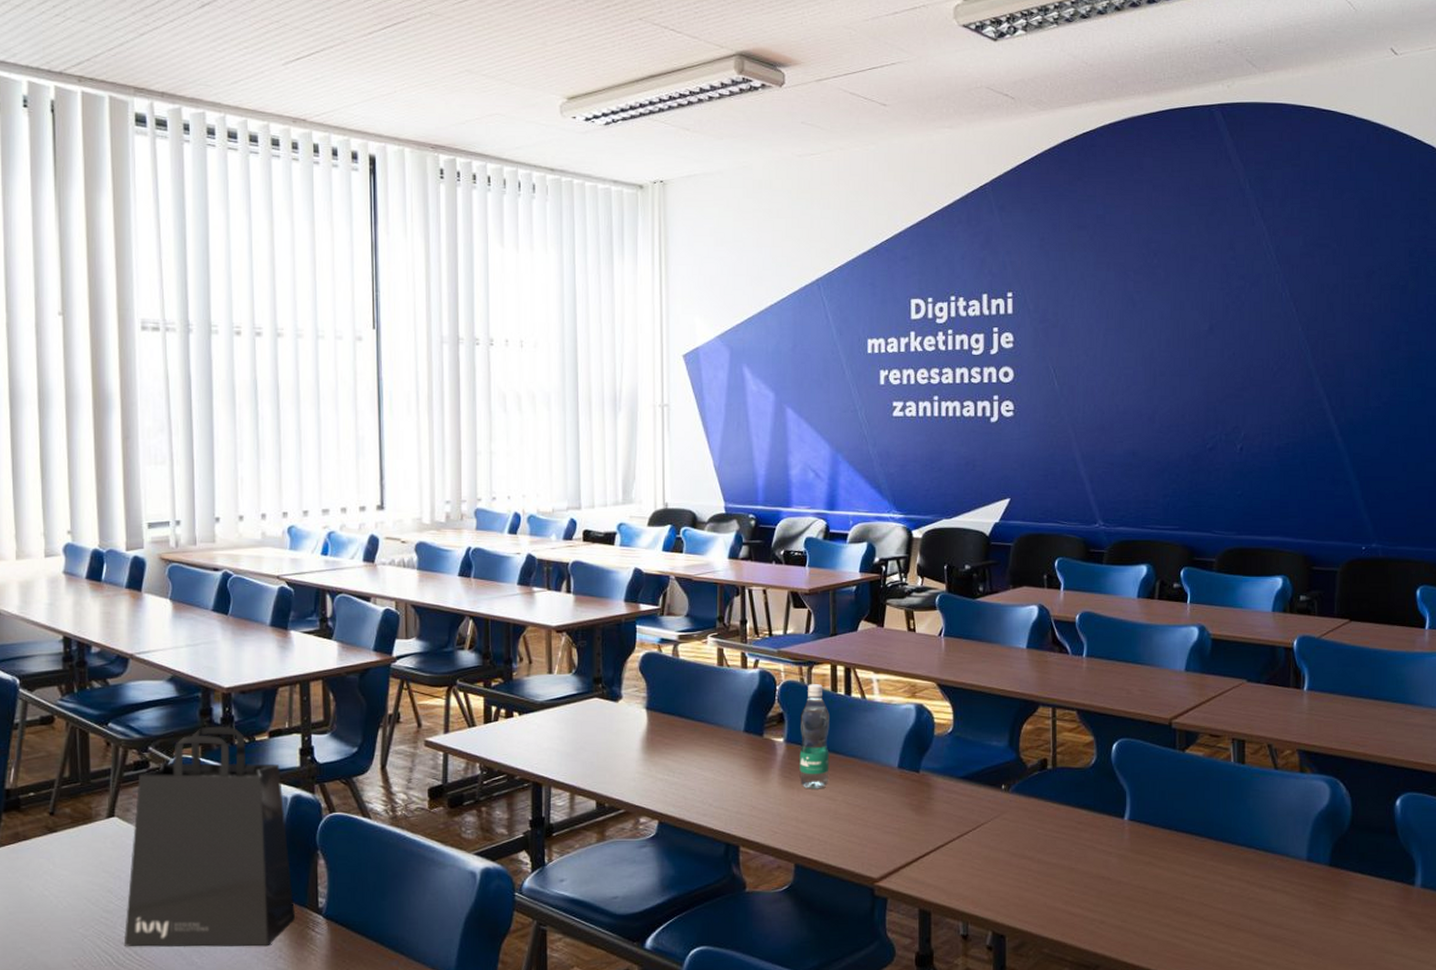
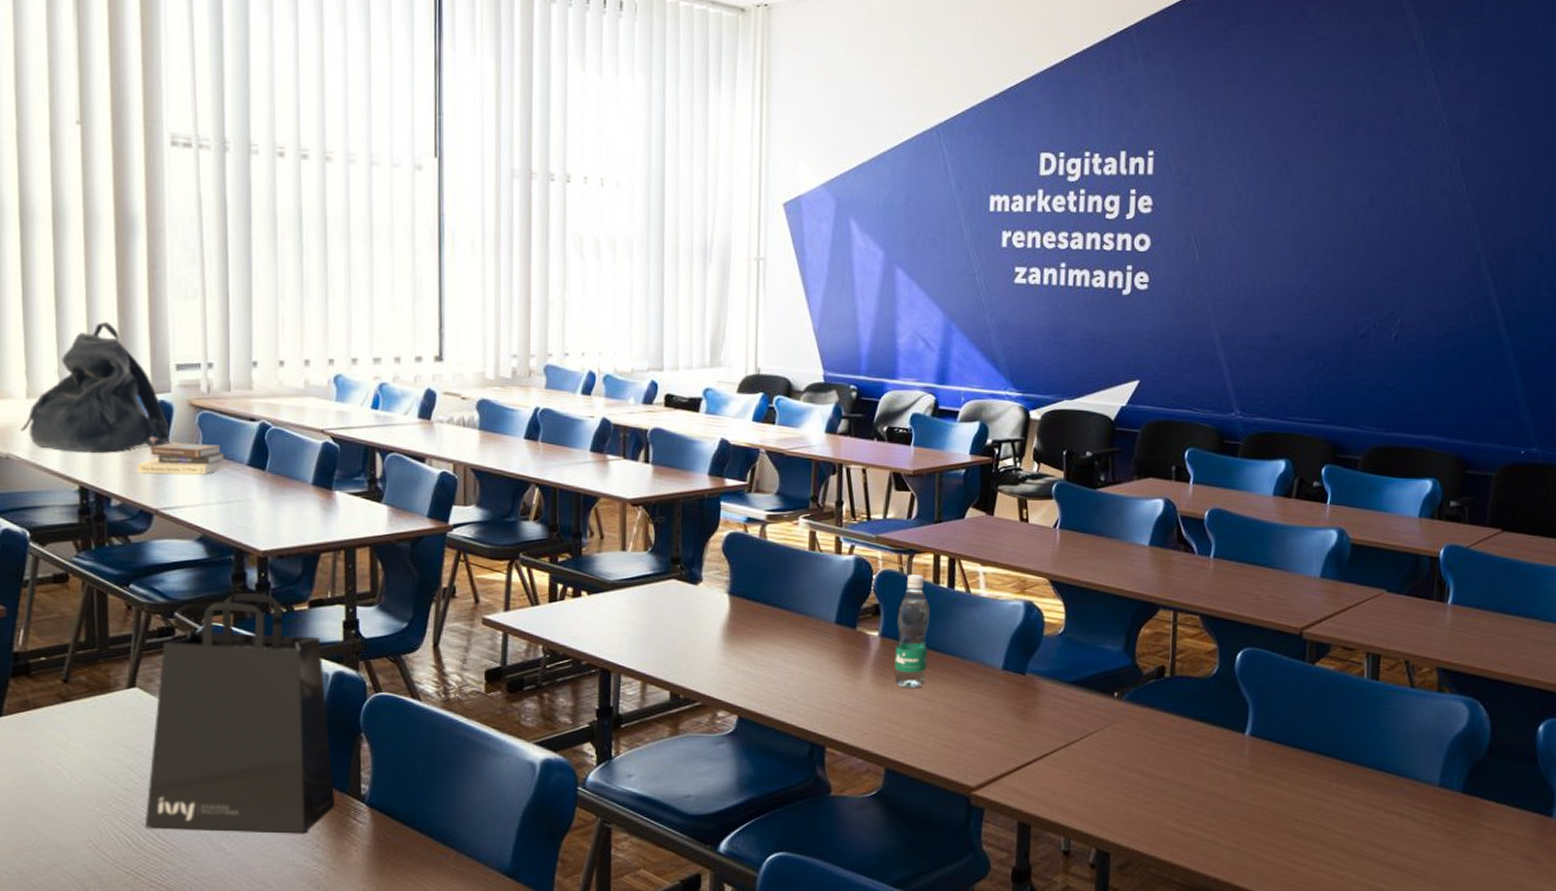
backpack: none [11,488,143,605] -> present [20,321,169,452]
books: none [114,592,192,623] -> present [137,442,225,475]

